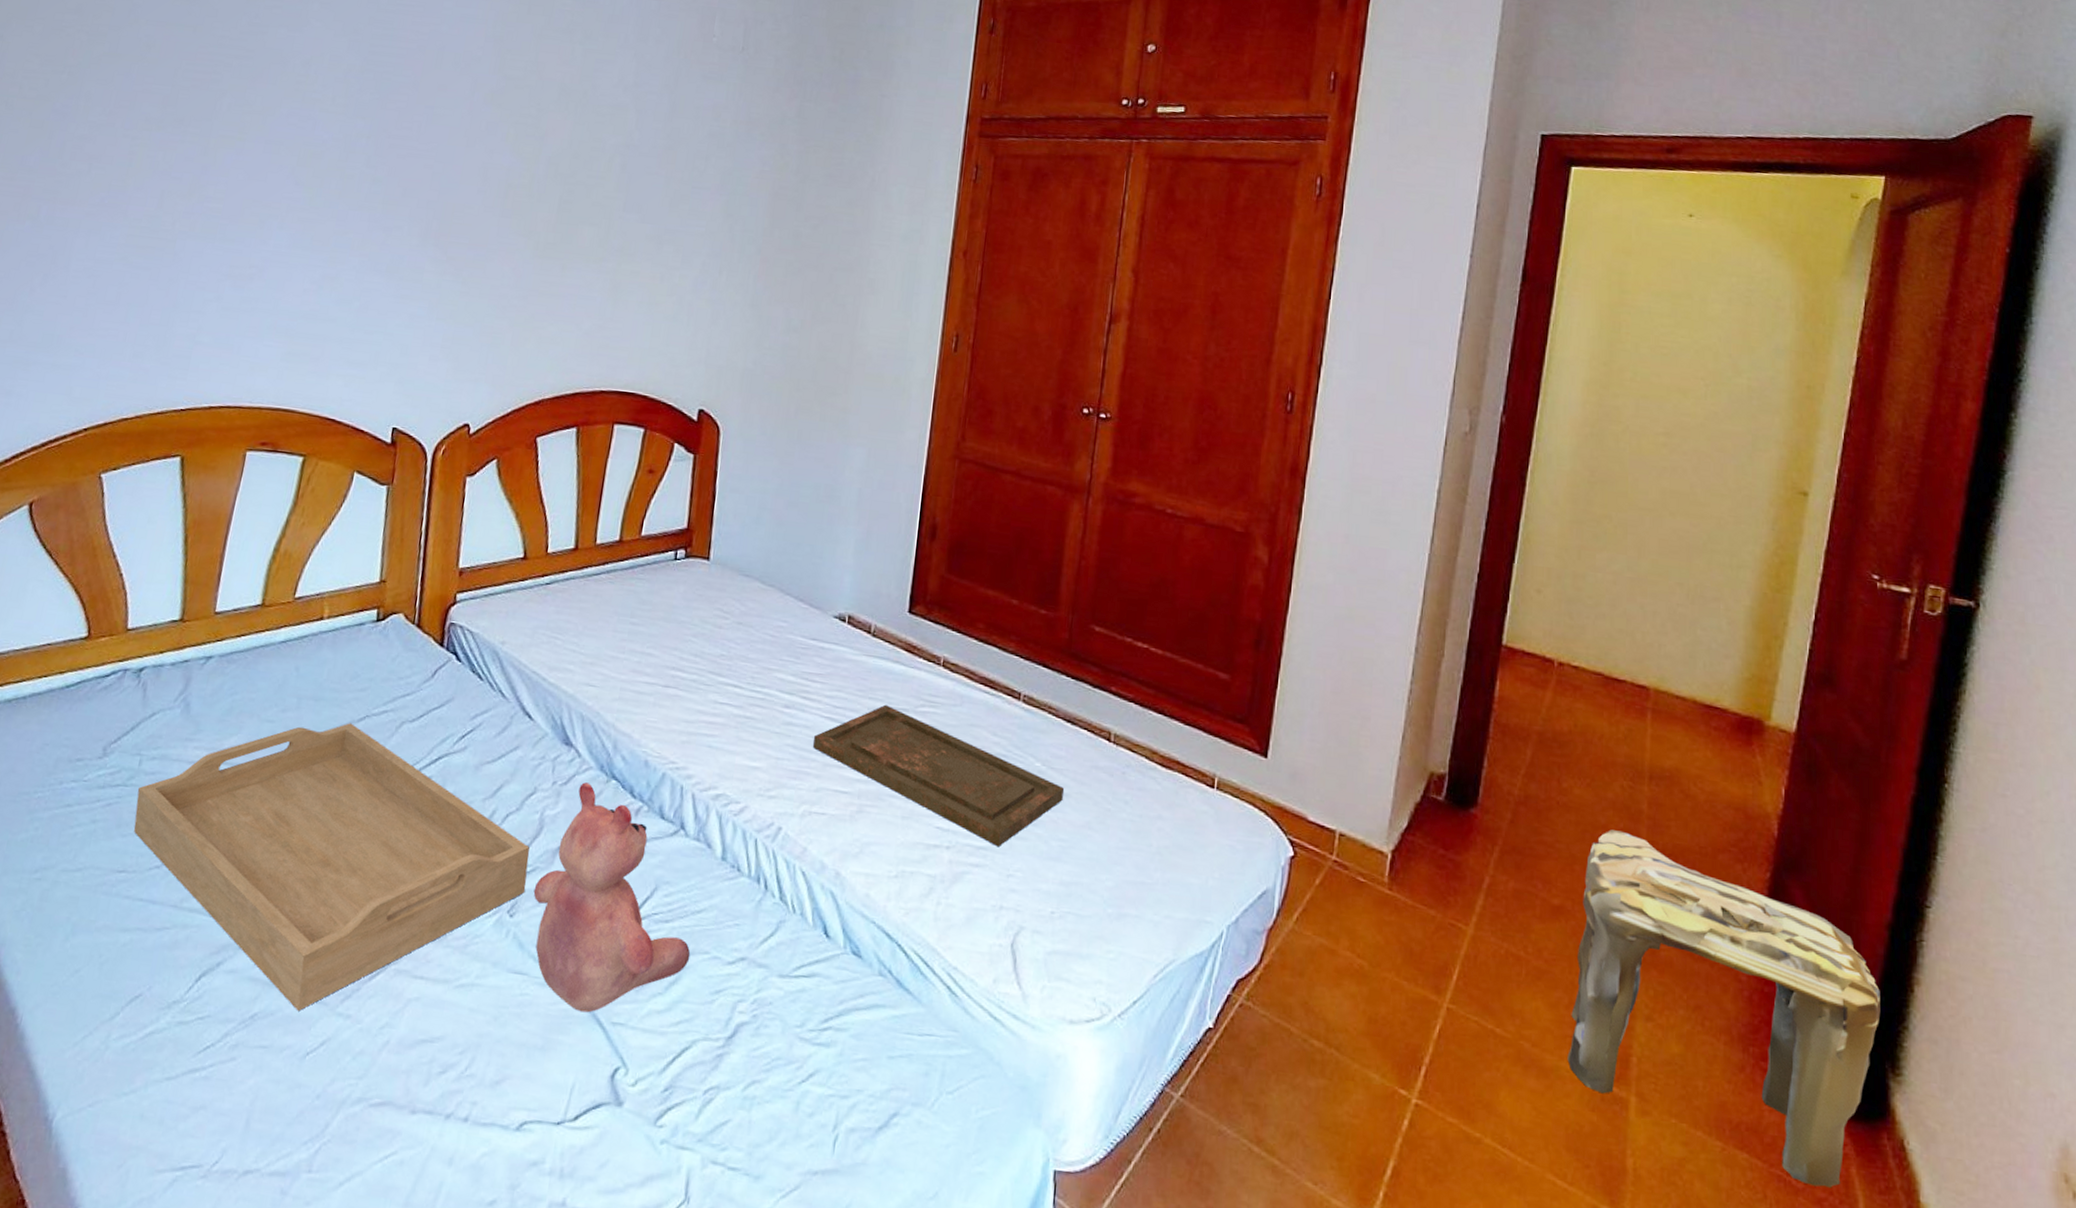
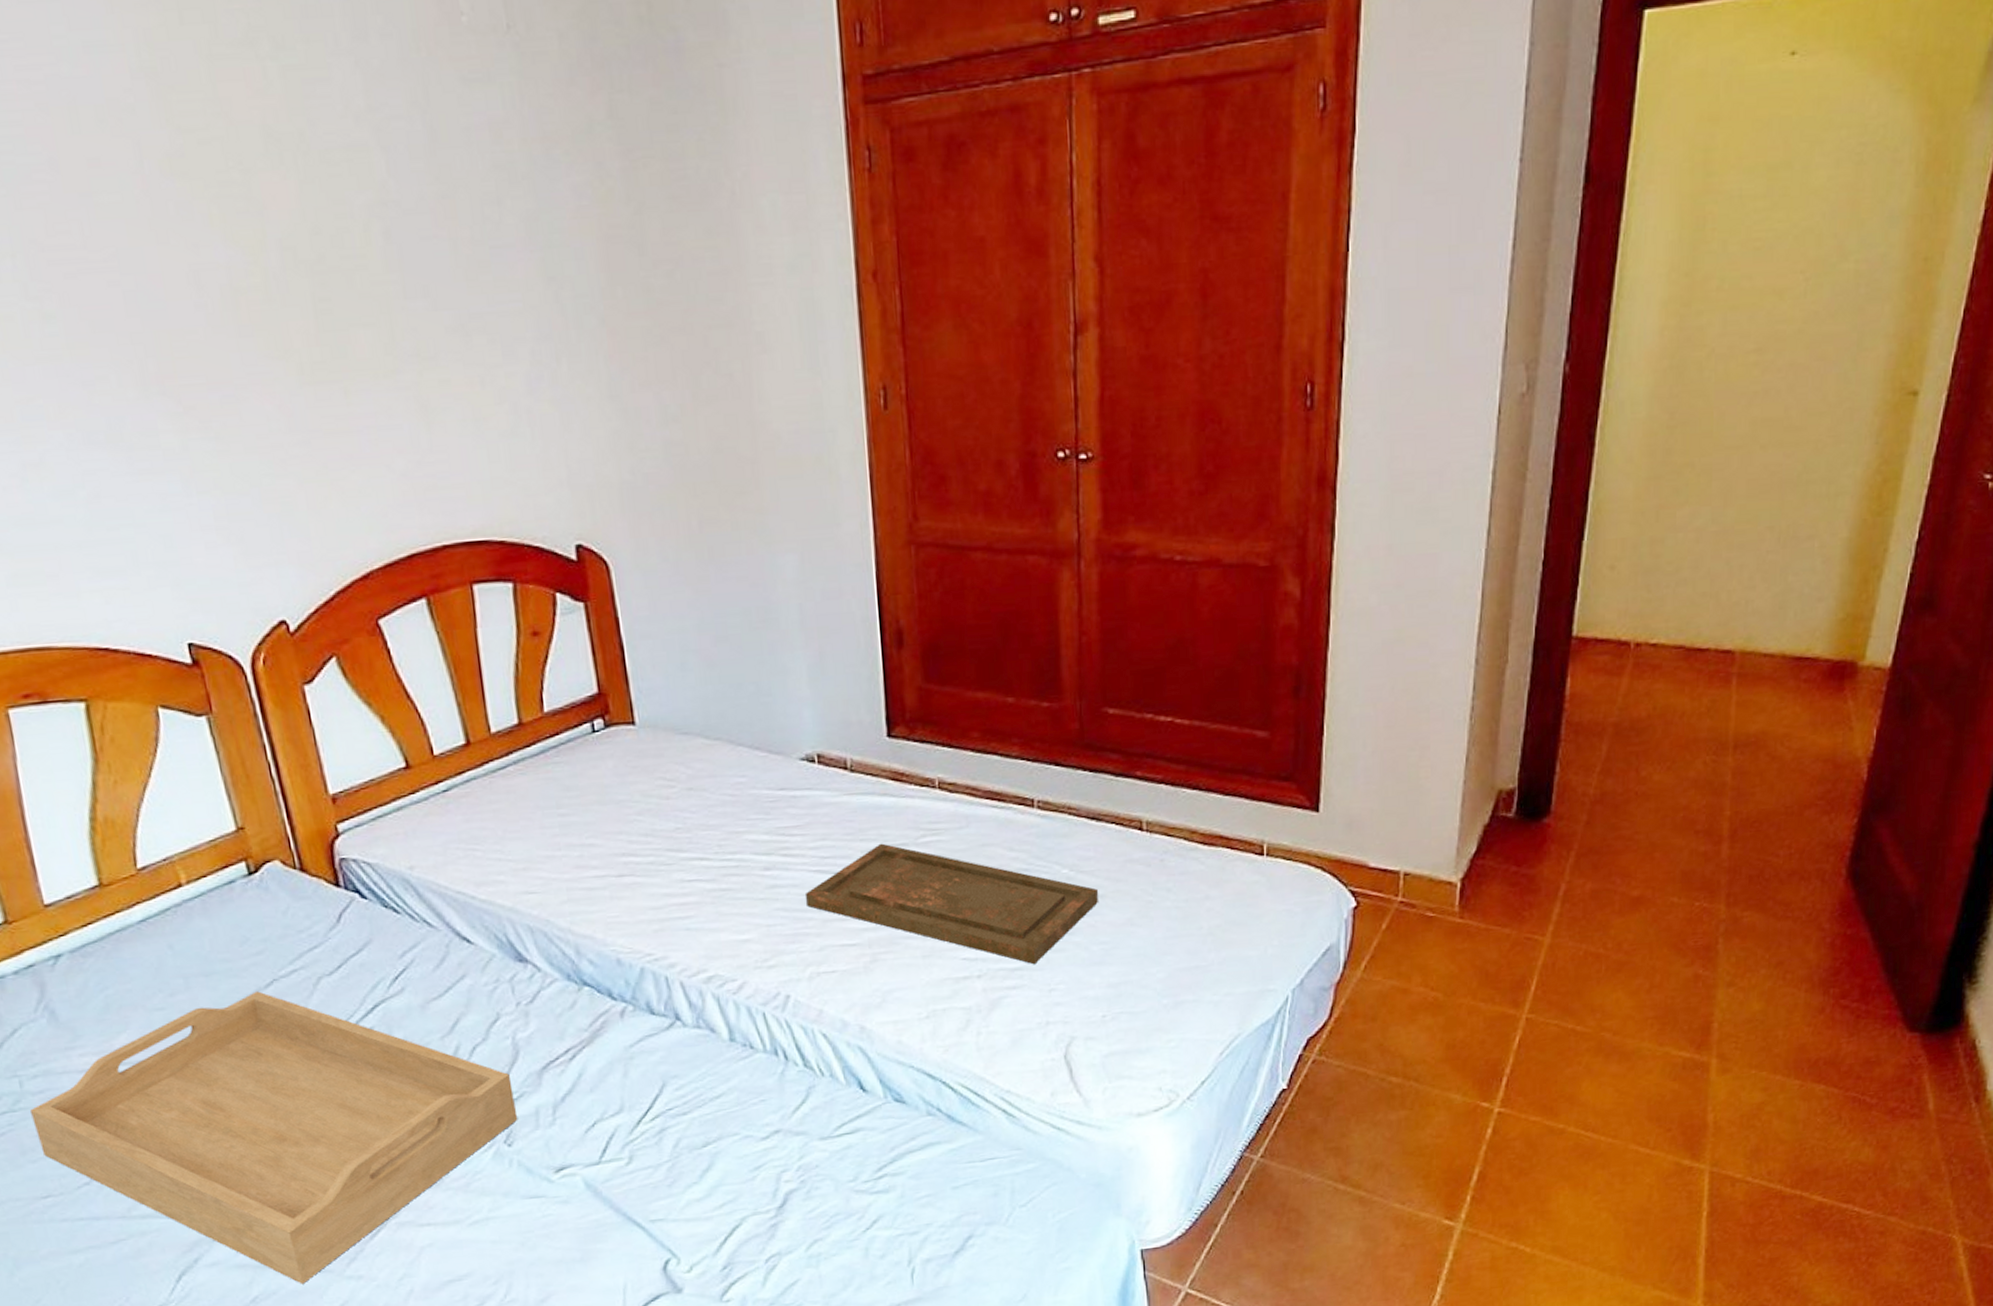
teddy bear: present [533,782,690,1013] -> none [527,995,718,1219]
stool: present [1567,830,1881,1188] -> none [1649,808,1962,1099]

